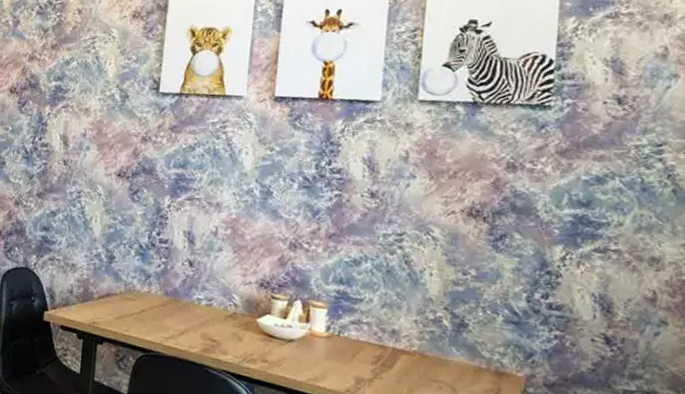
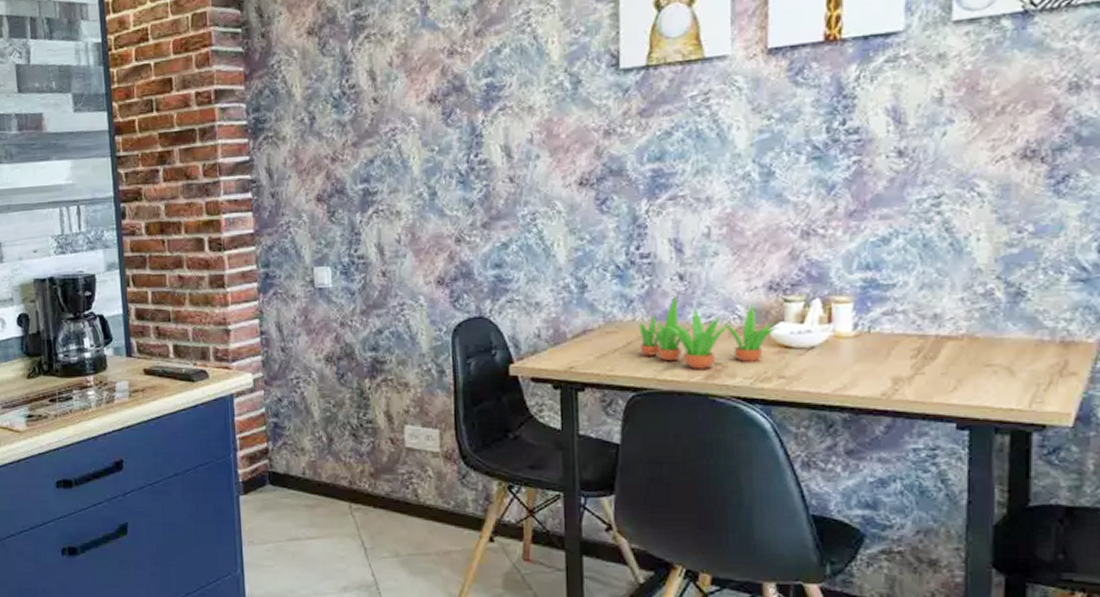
succulent plant: none [151,277,266,344] -> present [639,295,779,369]

